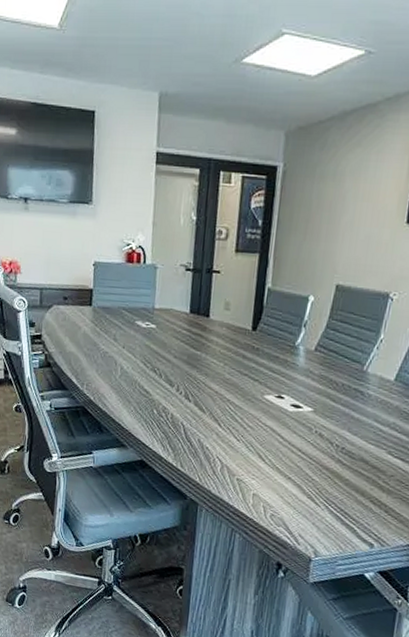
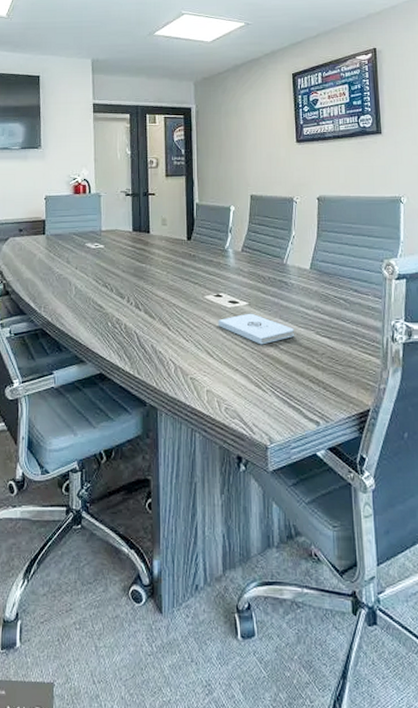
notepad: none [275,420,362,457] -> present [218,313,294,345]

